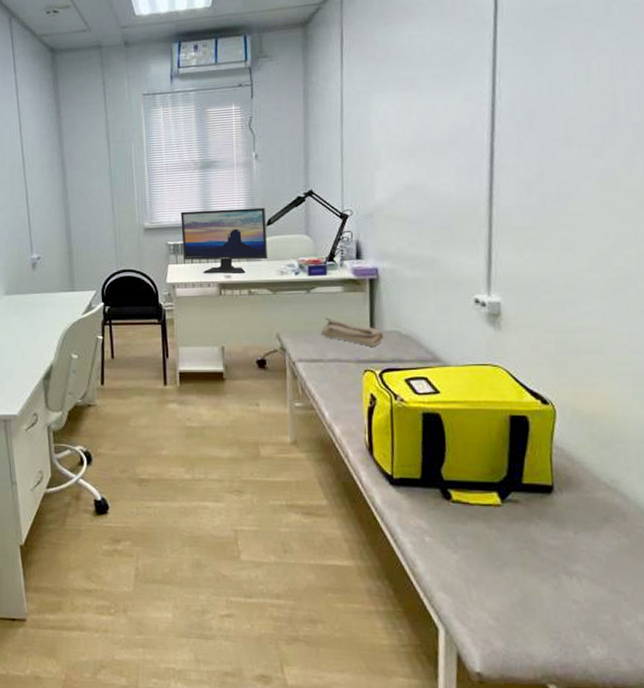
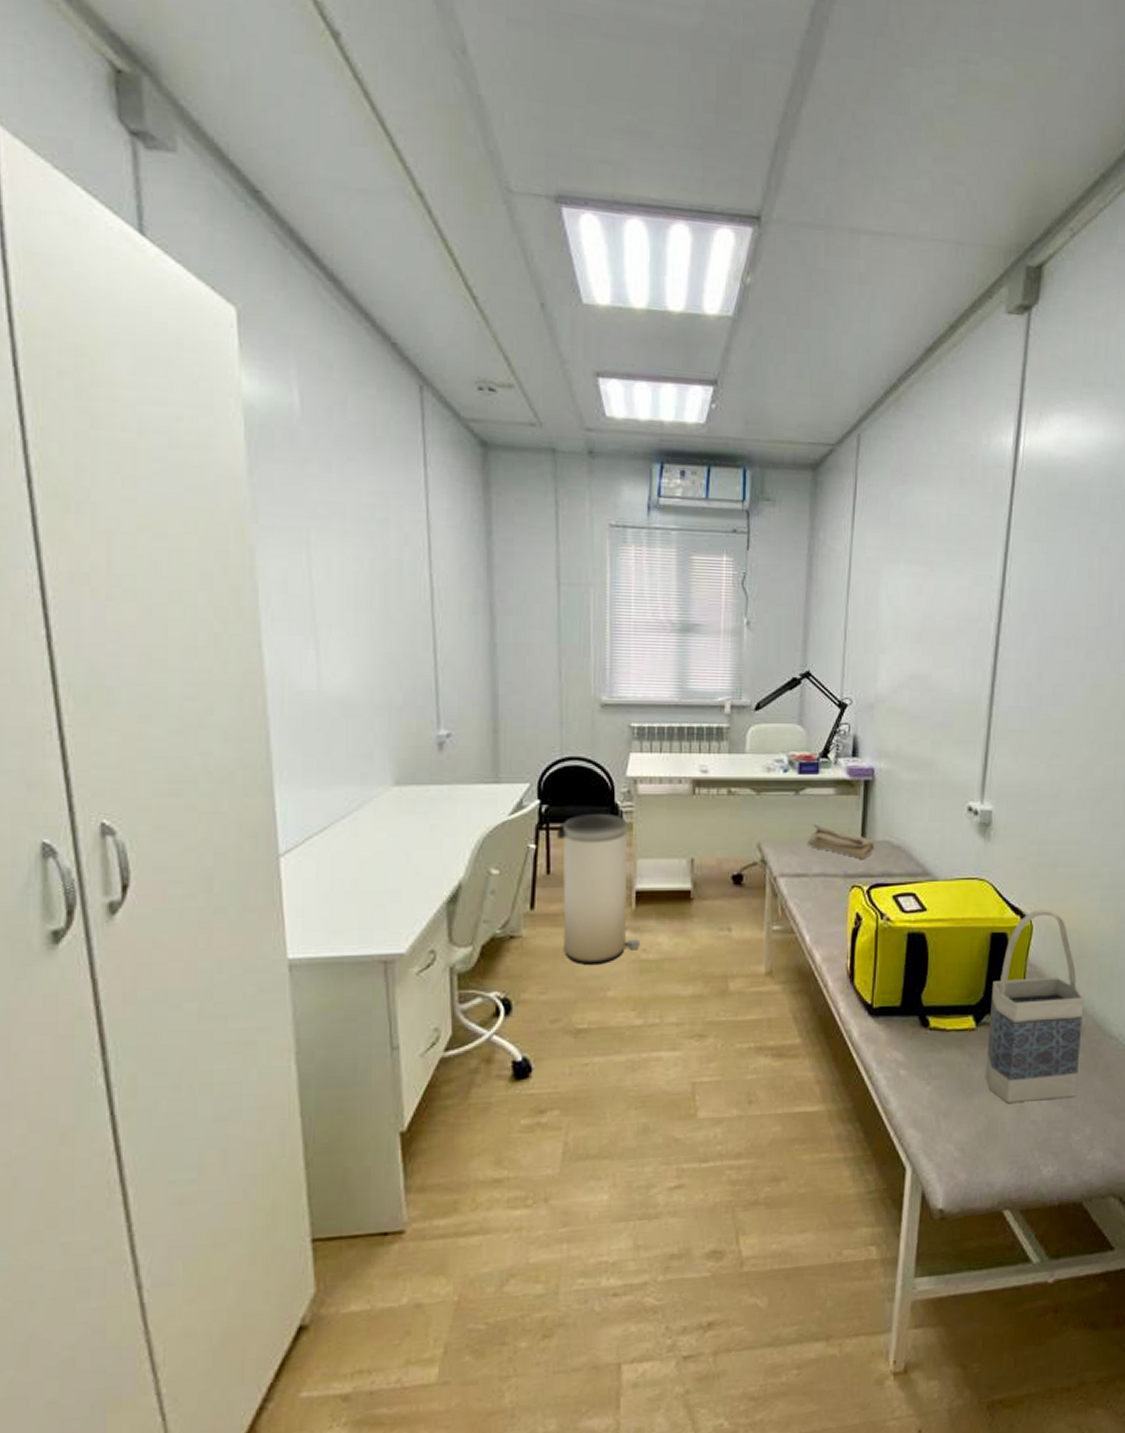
pedal bin: none [117,312,185,429] -> present [557,814,640,965]
computer monitor: present [180,207,267,274] -> none [649,685,754,768]
bag: none [515,395,624,582] -> present [985,910,1084,1103]

